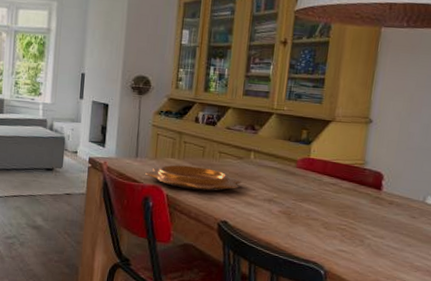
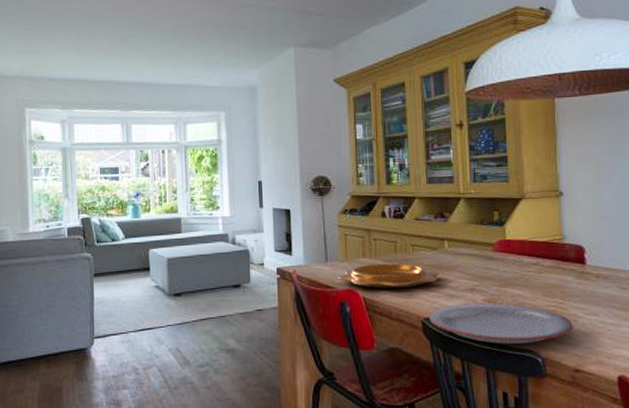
plate: none [225,211,359,256] -> present [429,302,573,344]

